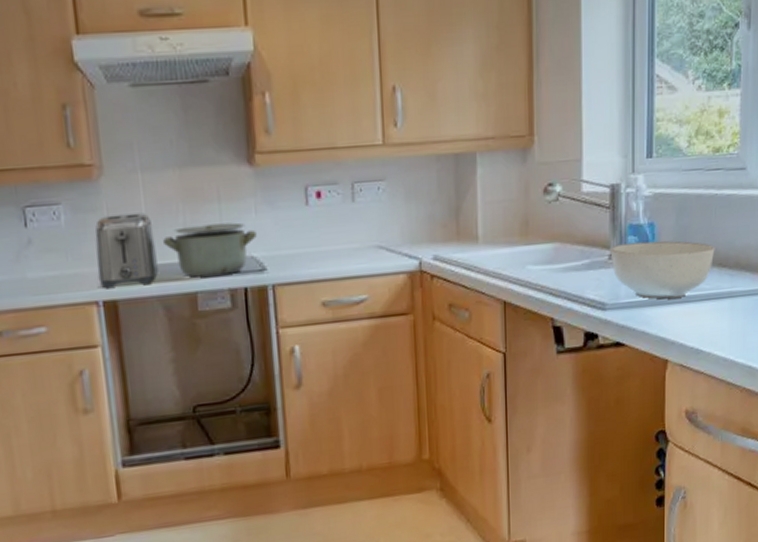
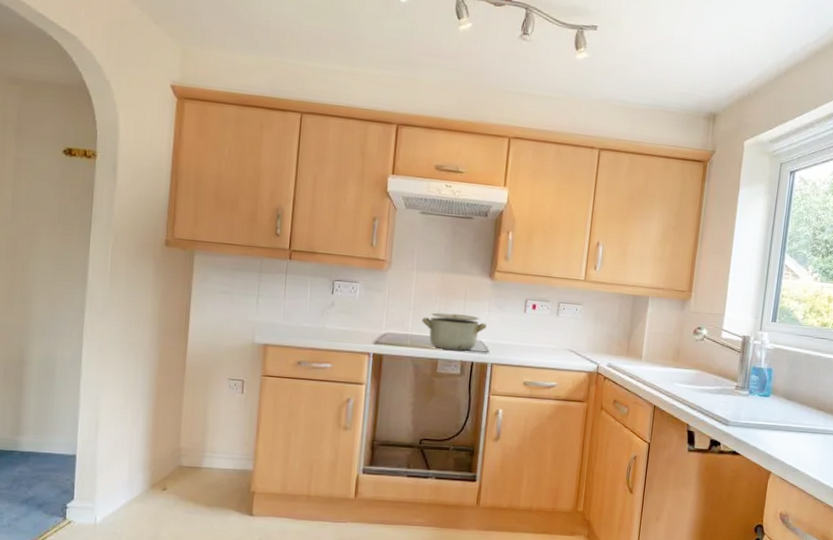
toaster: present [94,212,160,289] -> none [373,295,417,348]
bowl: present [610,241,715,300] -> none [736,379,816,427]

